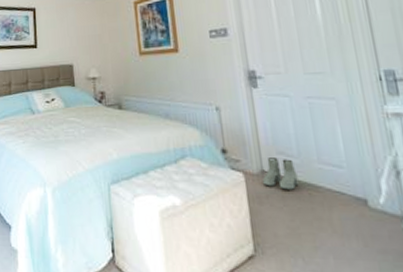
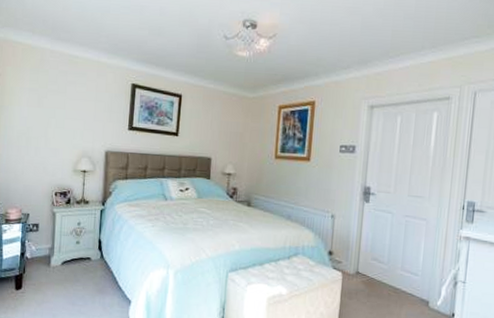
boots: present [263,157,299,190] -> none [356,262,383,289]

